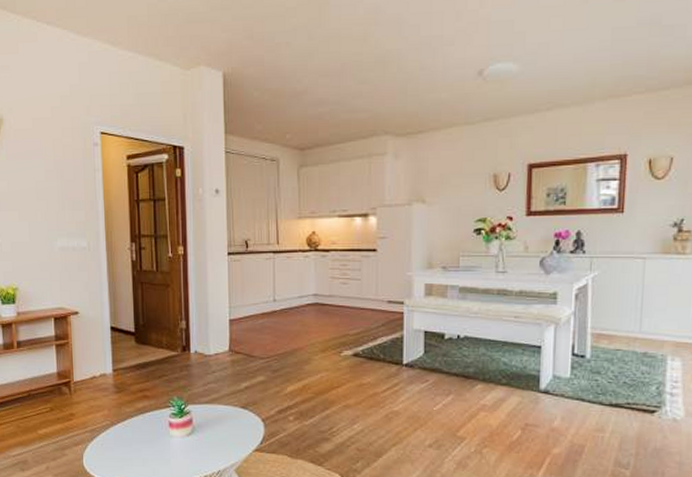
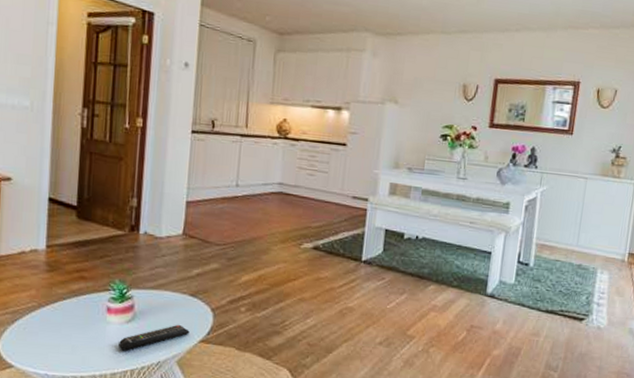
remote control: none [182,435,244,462] -> present [119,324,190,351]

